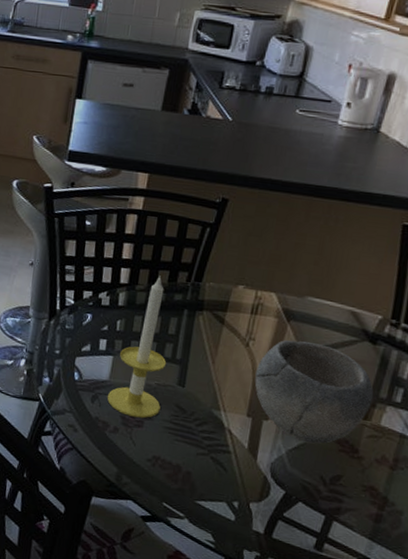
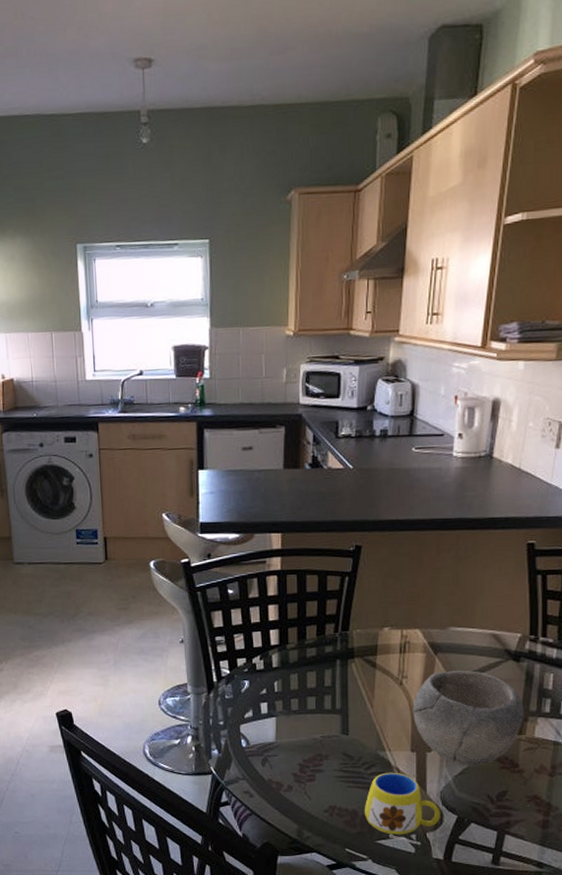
candle: present [107,275,167,419] -> none [276,631,329,772]
mug: none [188,433,268,514] -> present [364,772,440,845]

